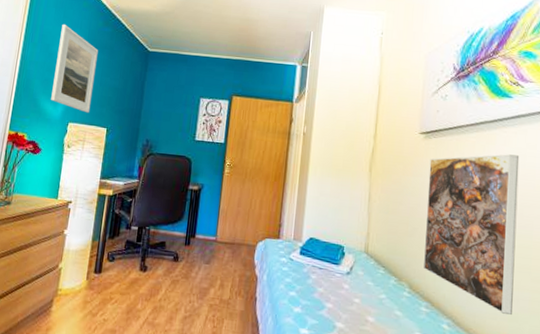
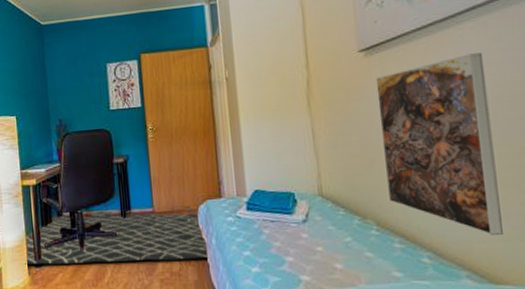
rug: none [85,226,259,293] -> present [25,206,210,265]

